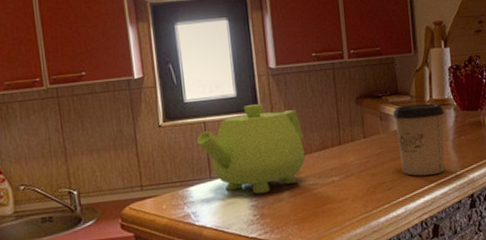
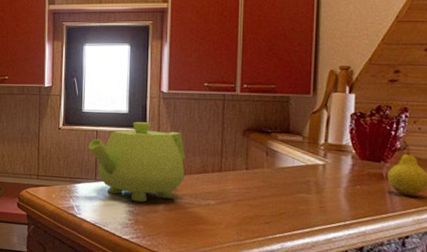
cup: present [392,103,445,176] -> none [280,145,340,219]

